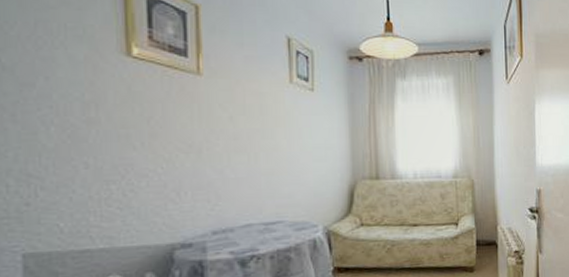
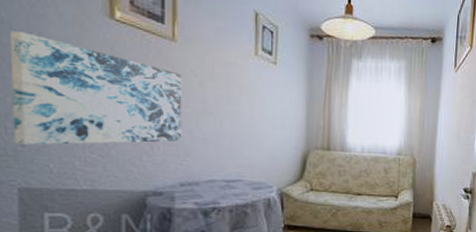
wall art: none [13,78,212,204] -> present [10,31,182,145]

